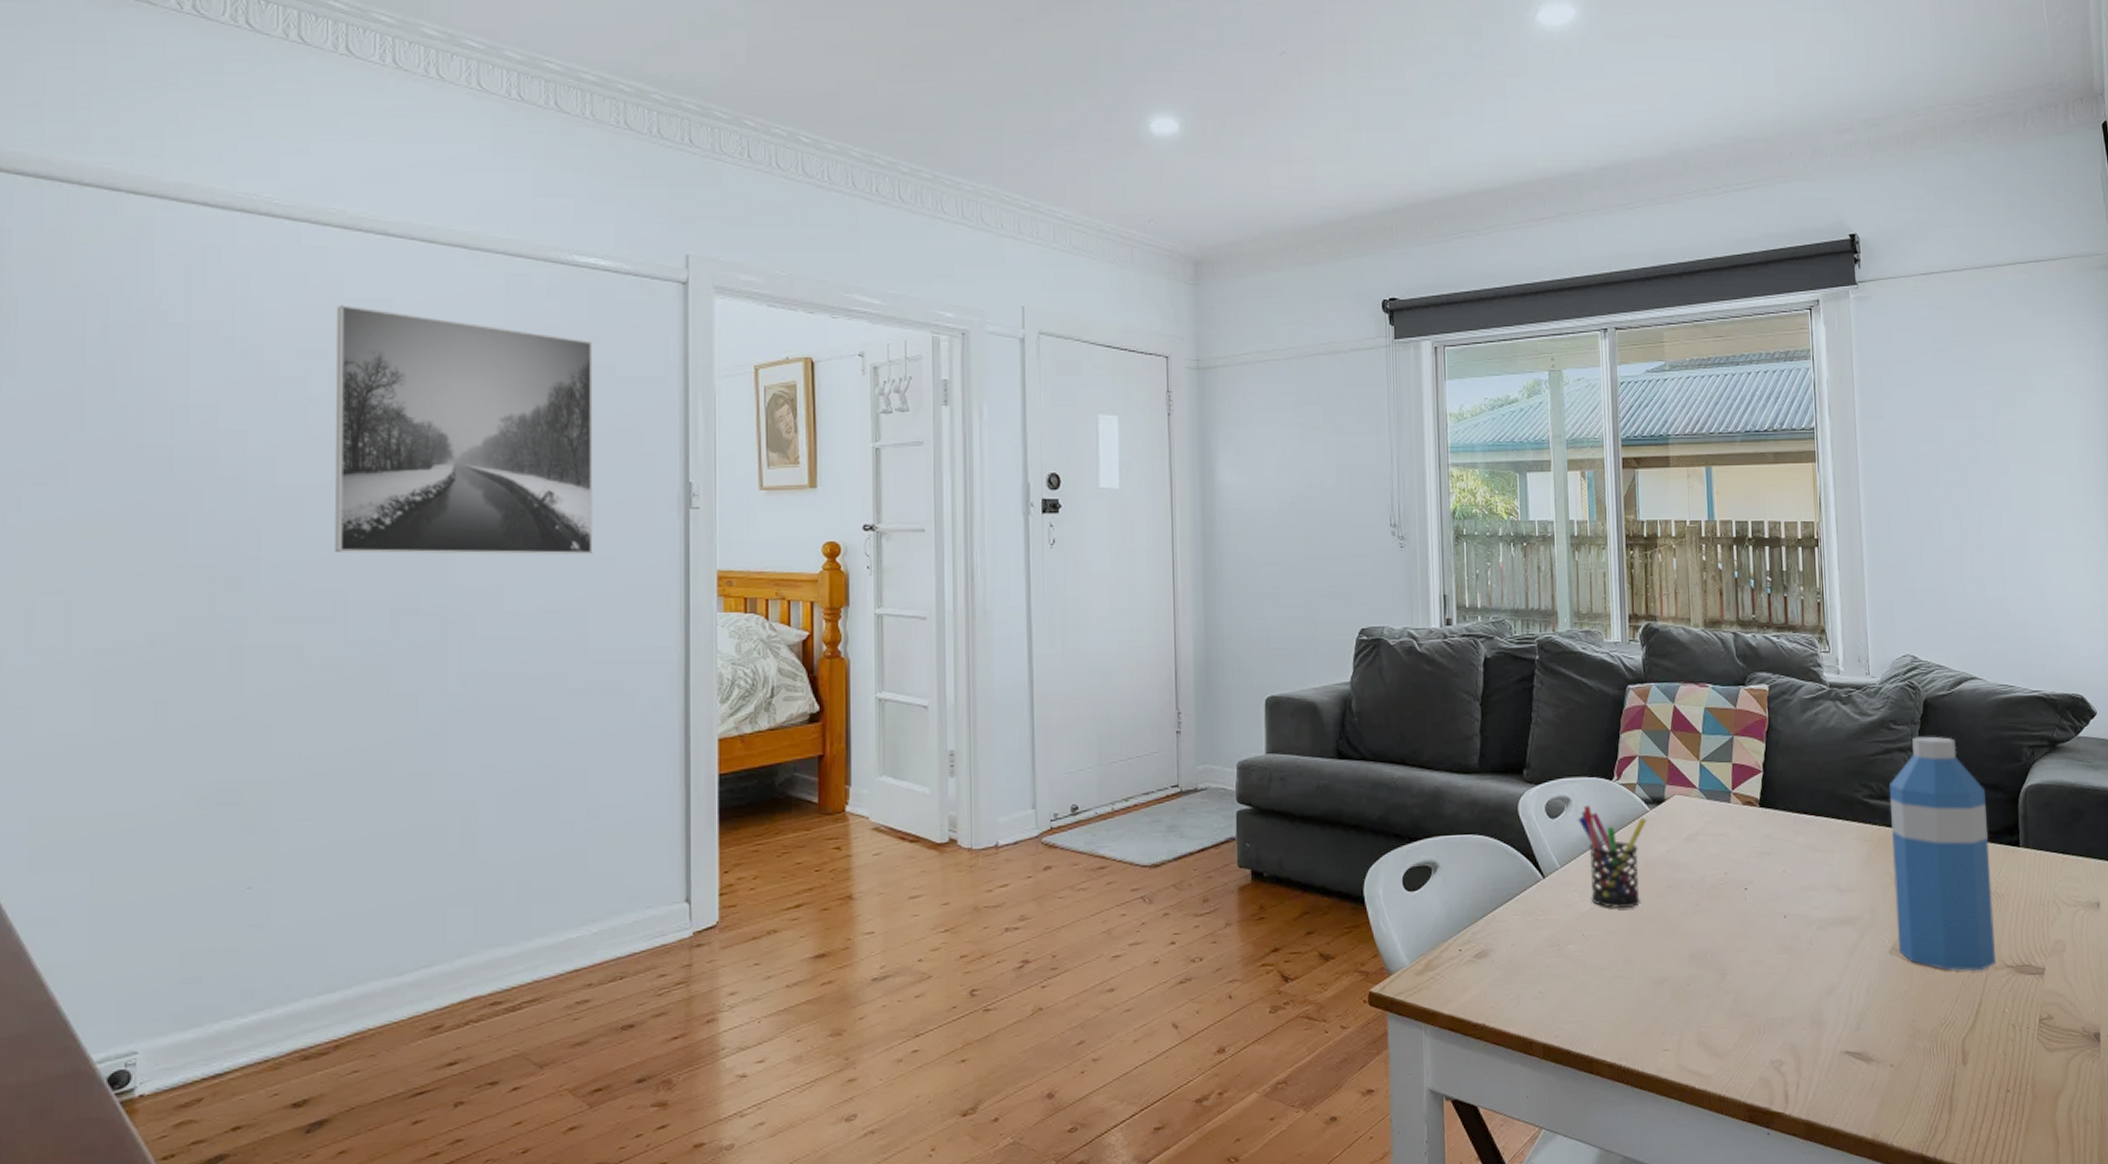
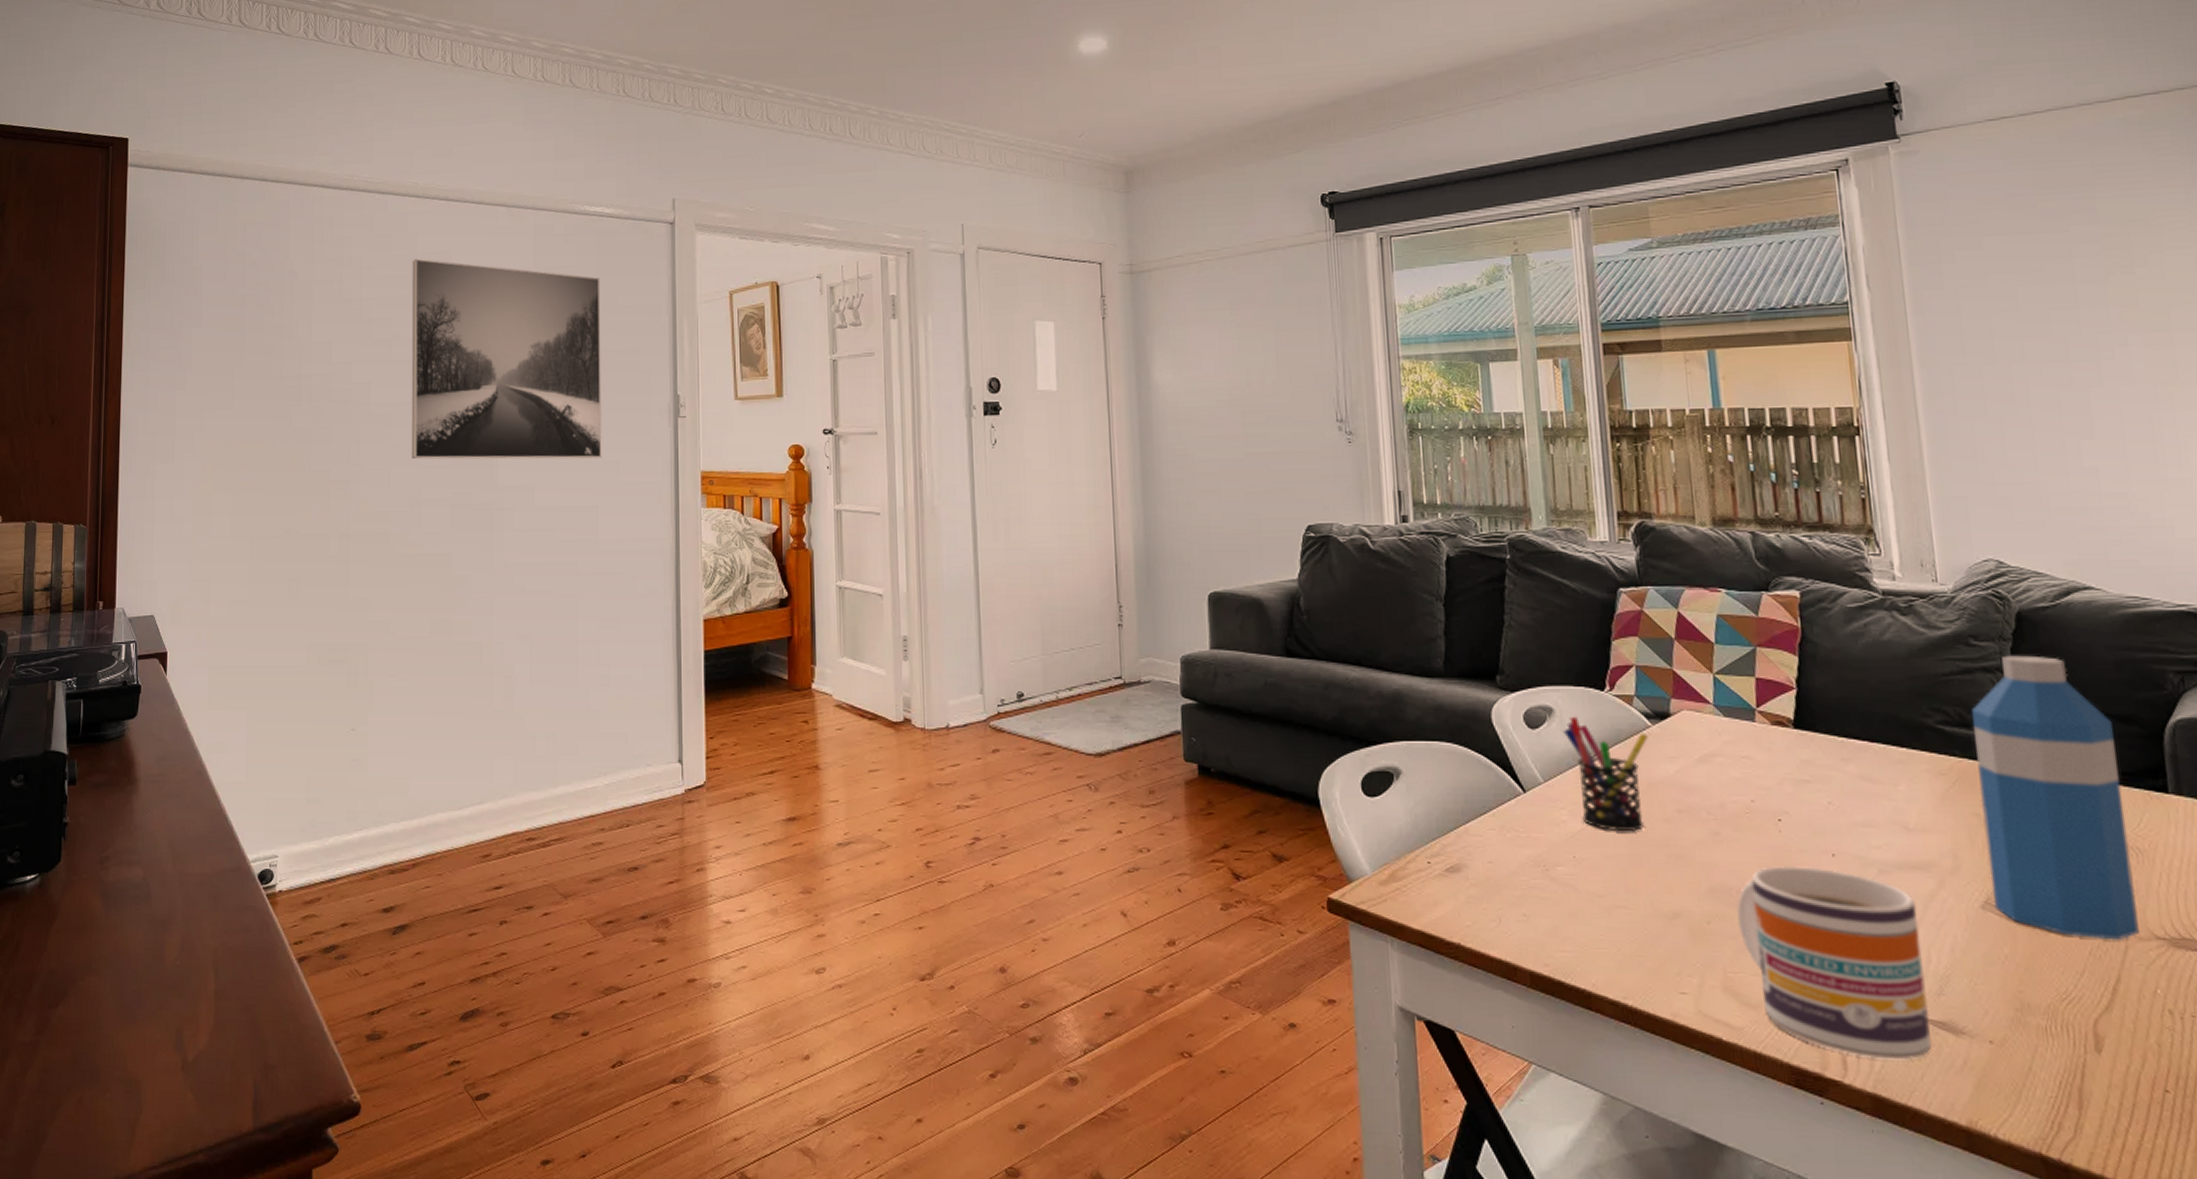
mug: none [1710,928,1850,1090] -> present [1737,865,1931,1061]

